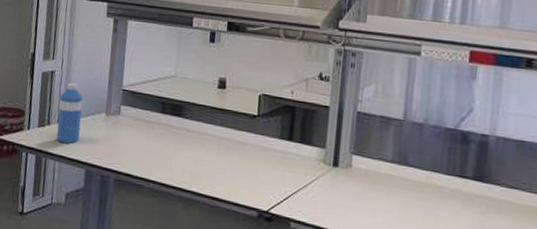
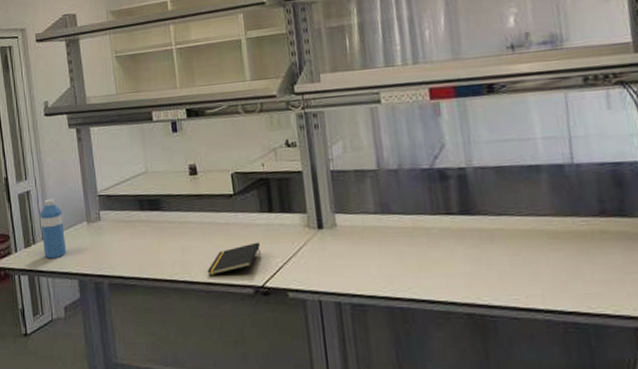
notepad: none [215,167,273,192] -> present [207,242,260,276]

